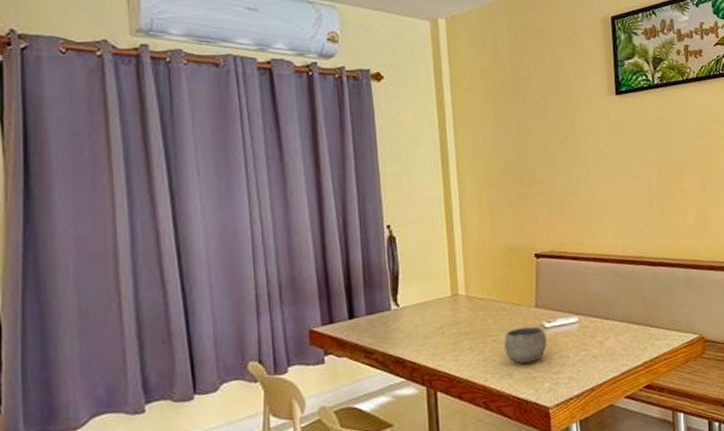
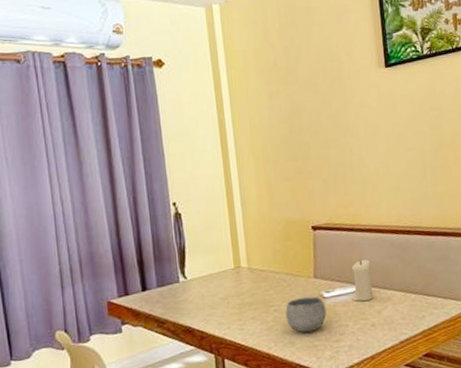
candle: none [574,289,596,332] -> present [351,259,374,302]

